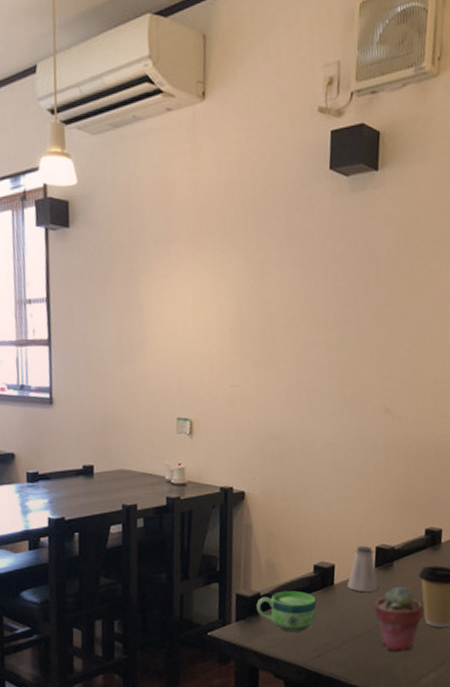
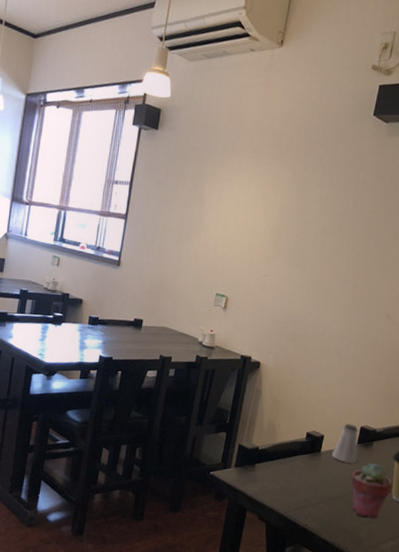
cup: present [257,590,316,633] -> none [254,449,304,486]

